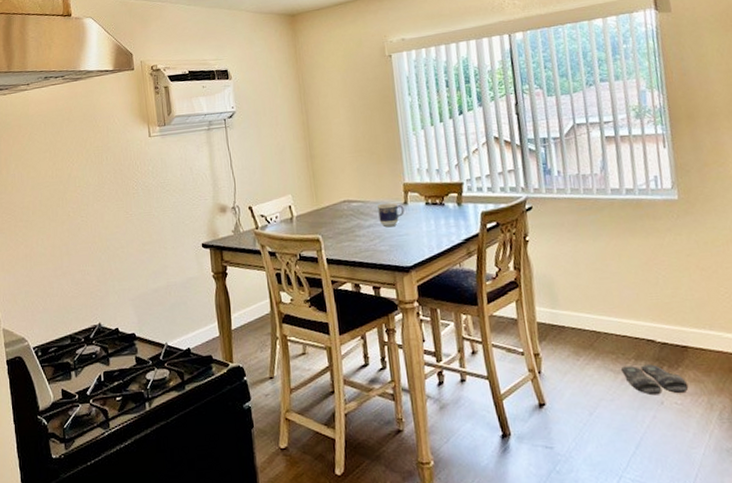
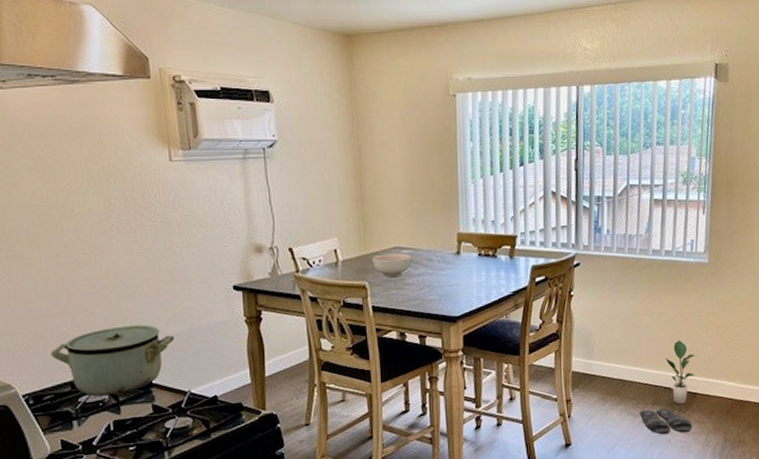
cooking pot: none [55,282,154,349] -> present [50,325,175,397]
bowl: none [323,206,361,230] -> present [371,253,412,277]
cup: present [377,202,404,228] -> none [429,251,456,277]
potted plant: none [643,285,682,360] -> present [665,340,695,405]

